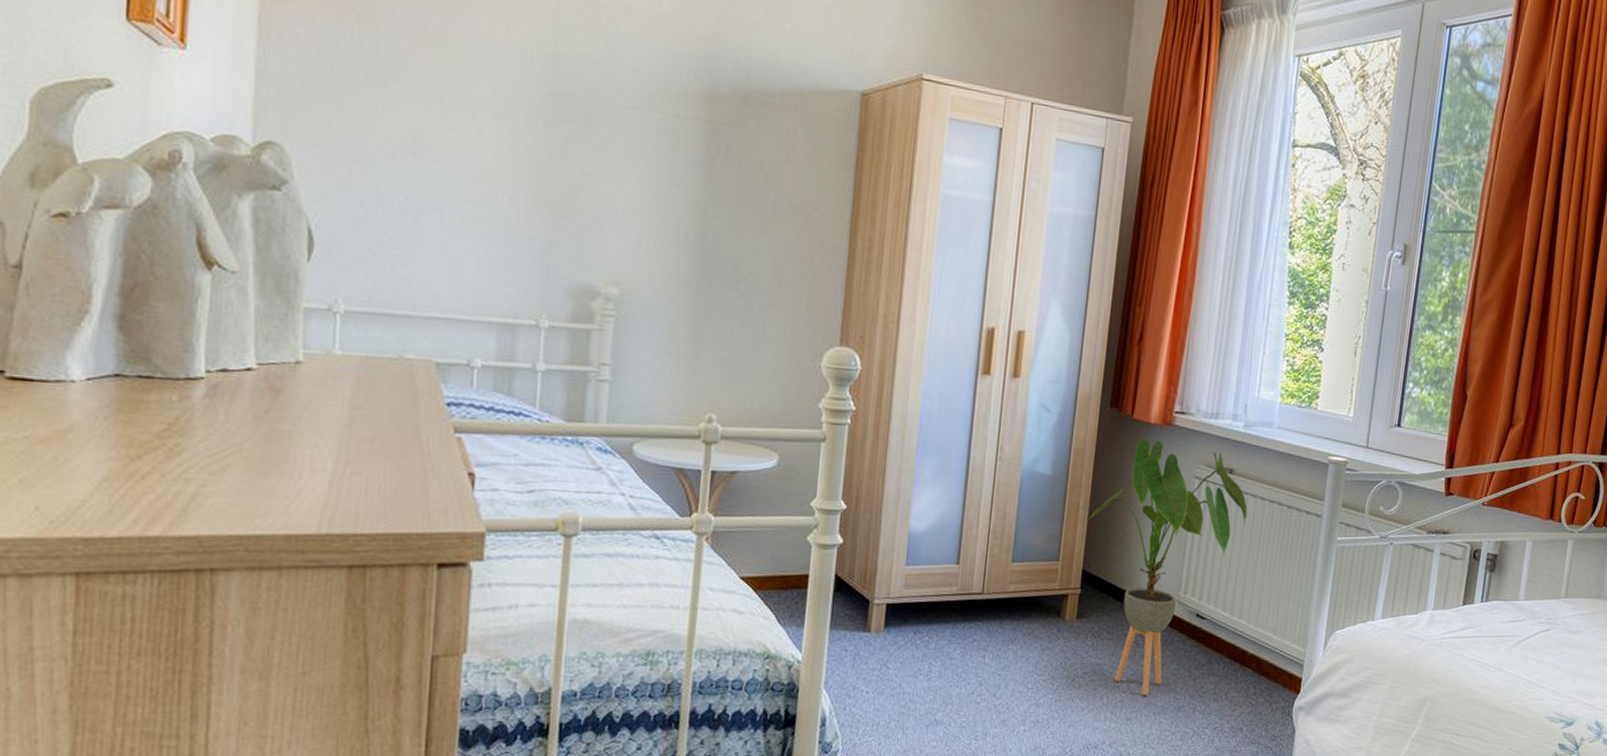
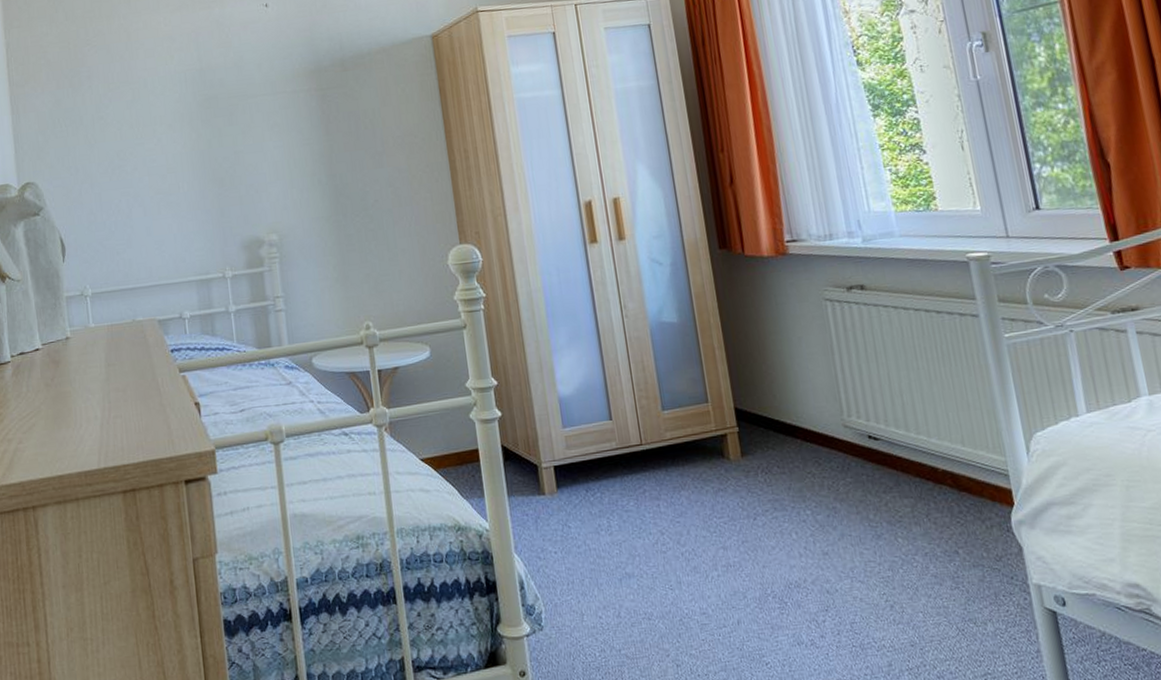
house plant: present [1089,439,1248,696] -> none [727,271,895,527]

